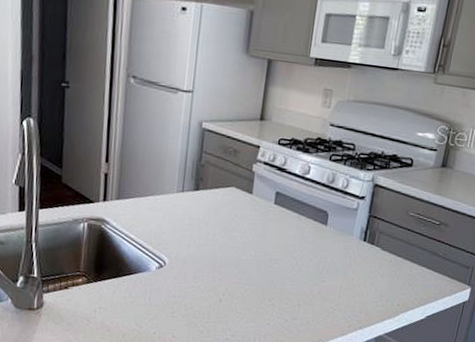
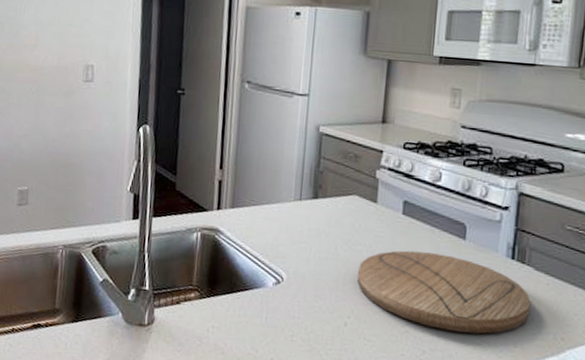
cutting board: none [232,236,376,304] -> present [357,250,531,334]

